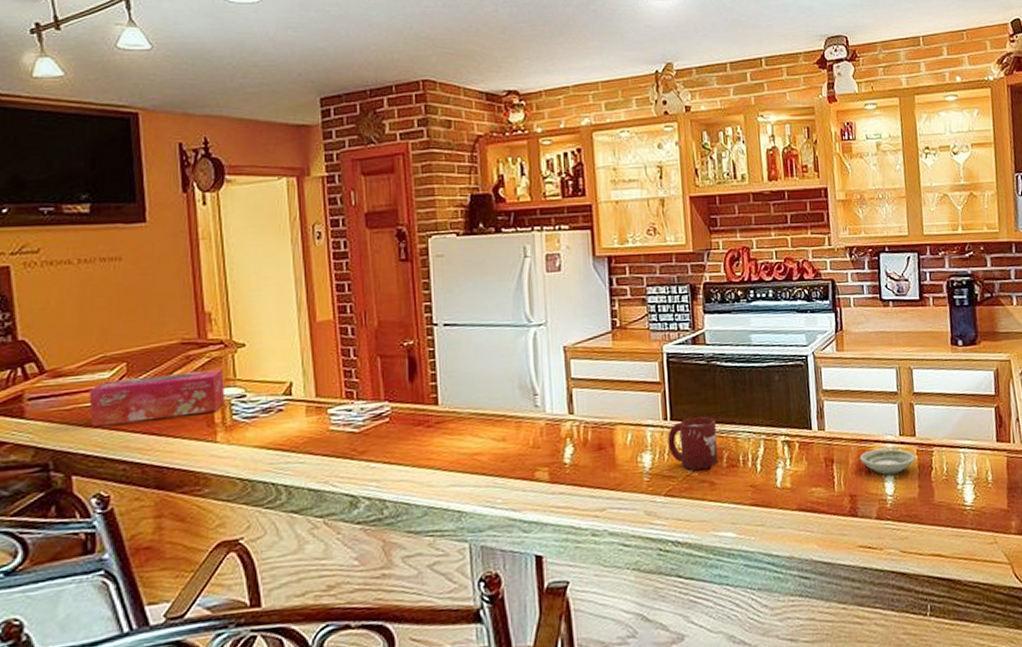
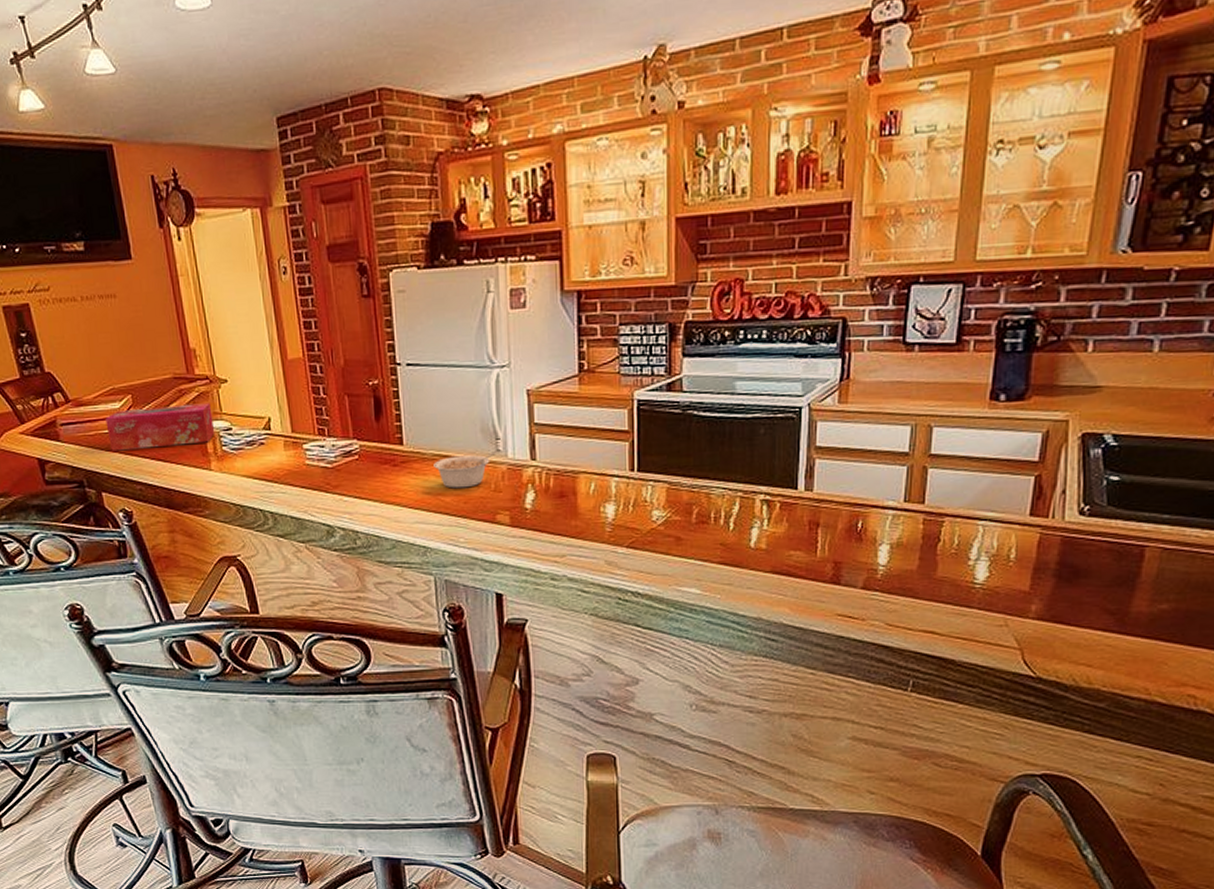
legume: none [470,407,536,447] -> present [433,451,498,489]
cup: present [667,416,719,471] -> none [633,469,687,525]
saucer: present [859,448,916,475] -> none [851,514,921,543]

